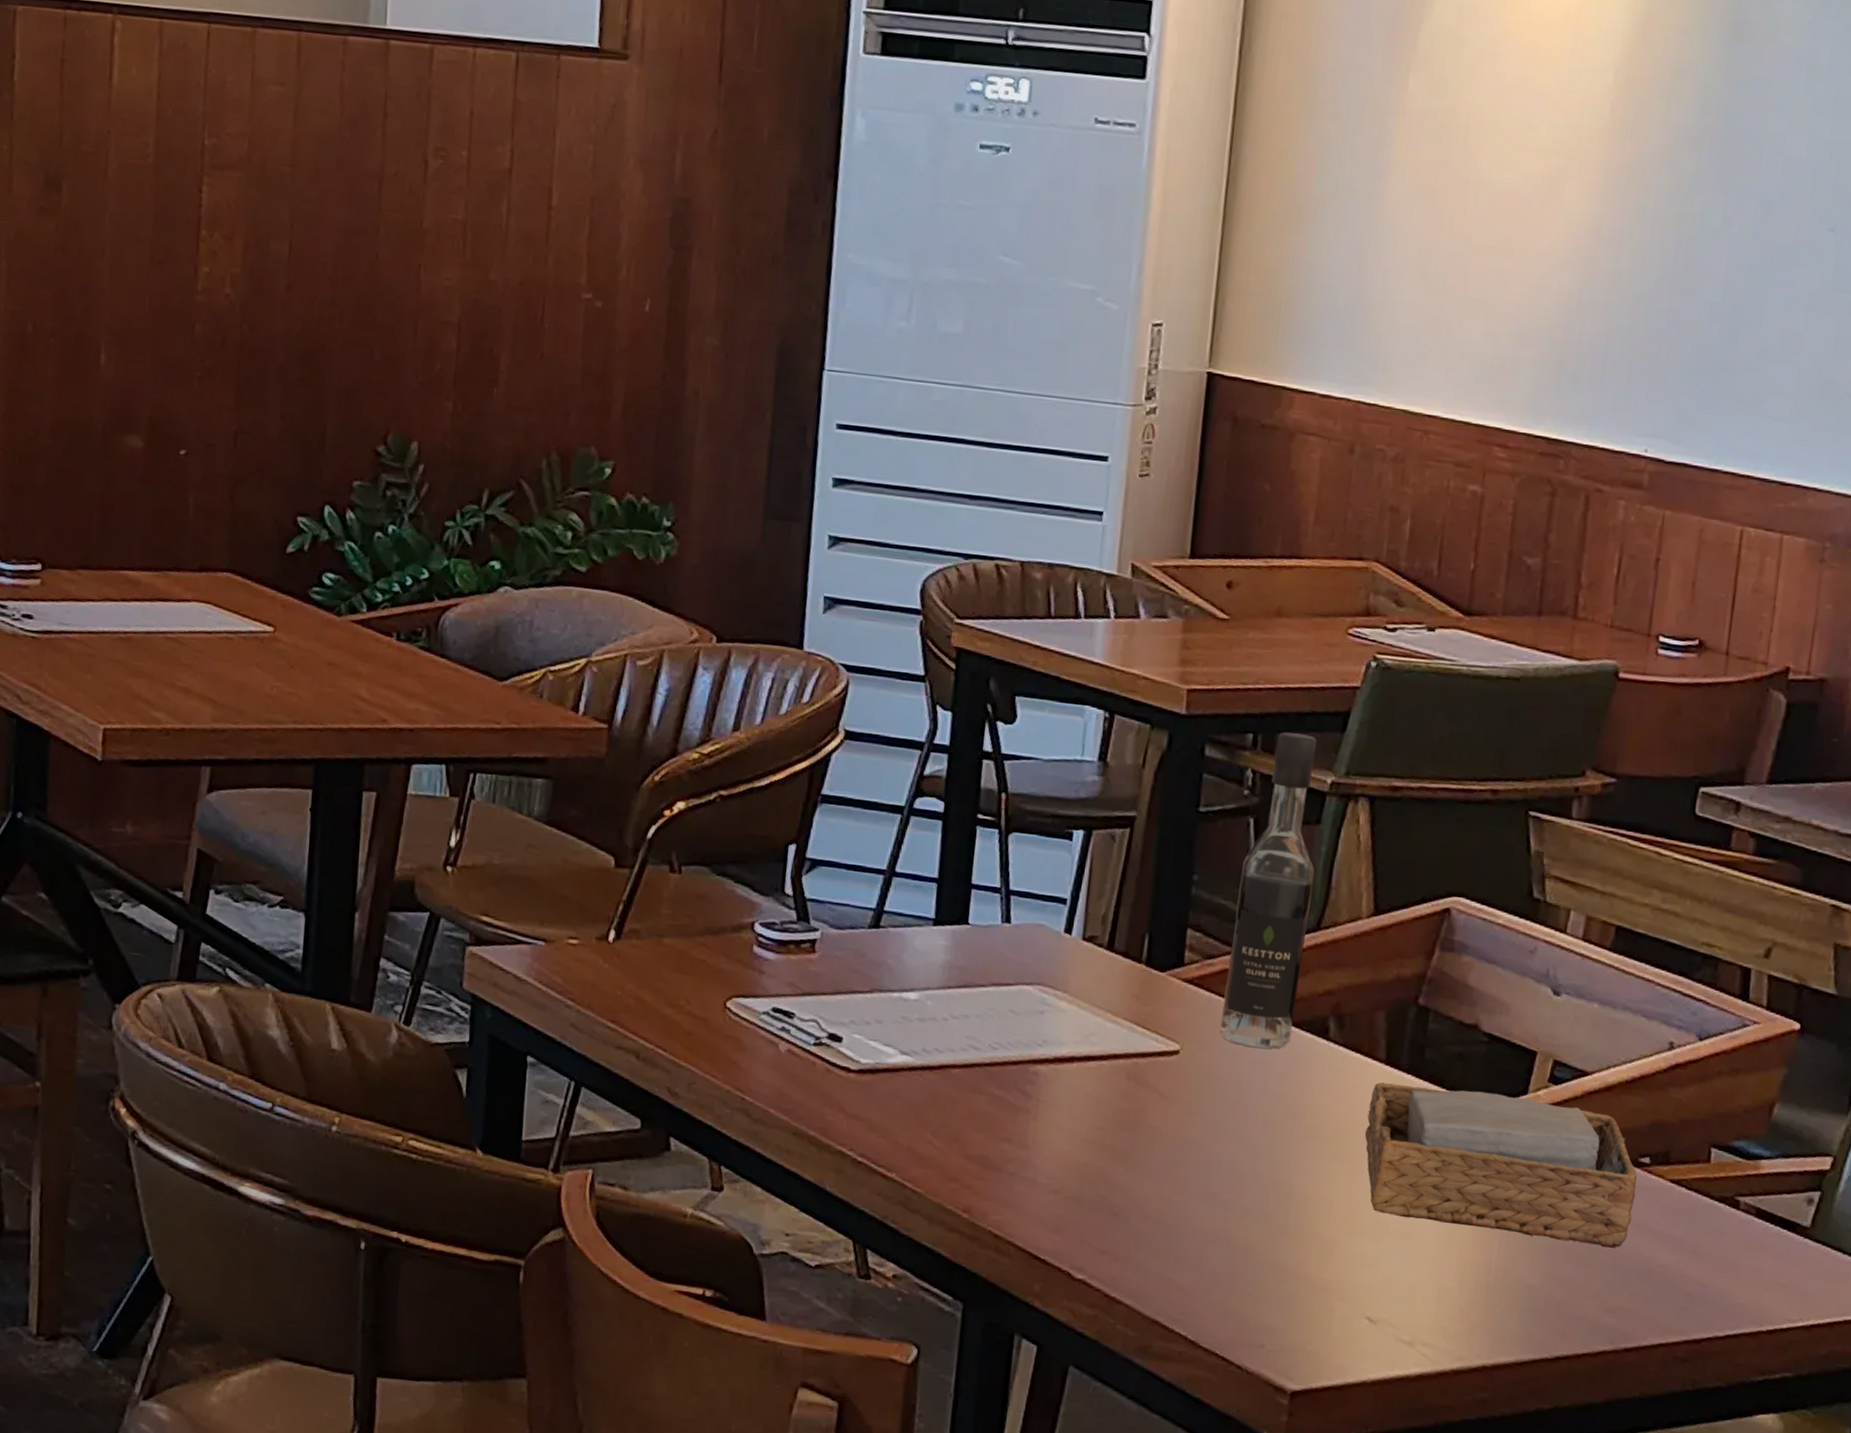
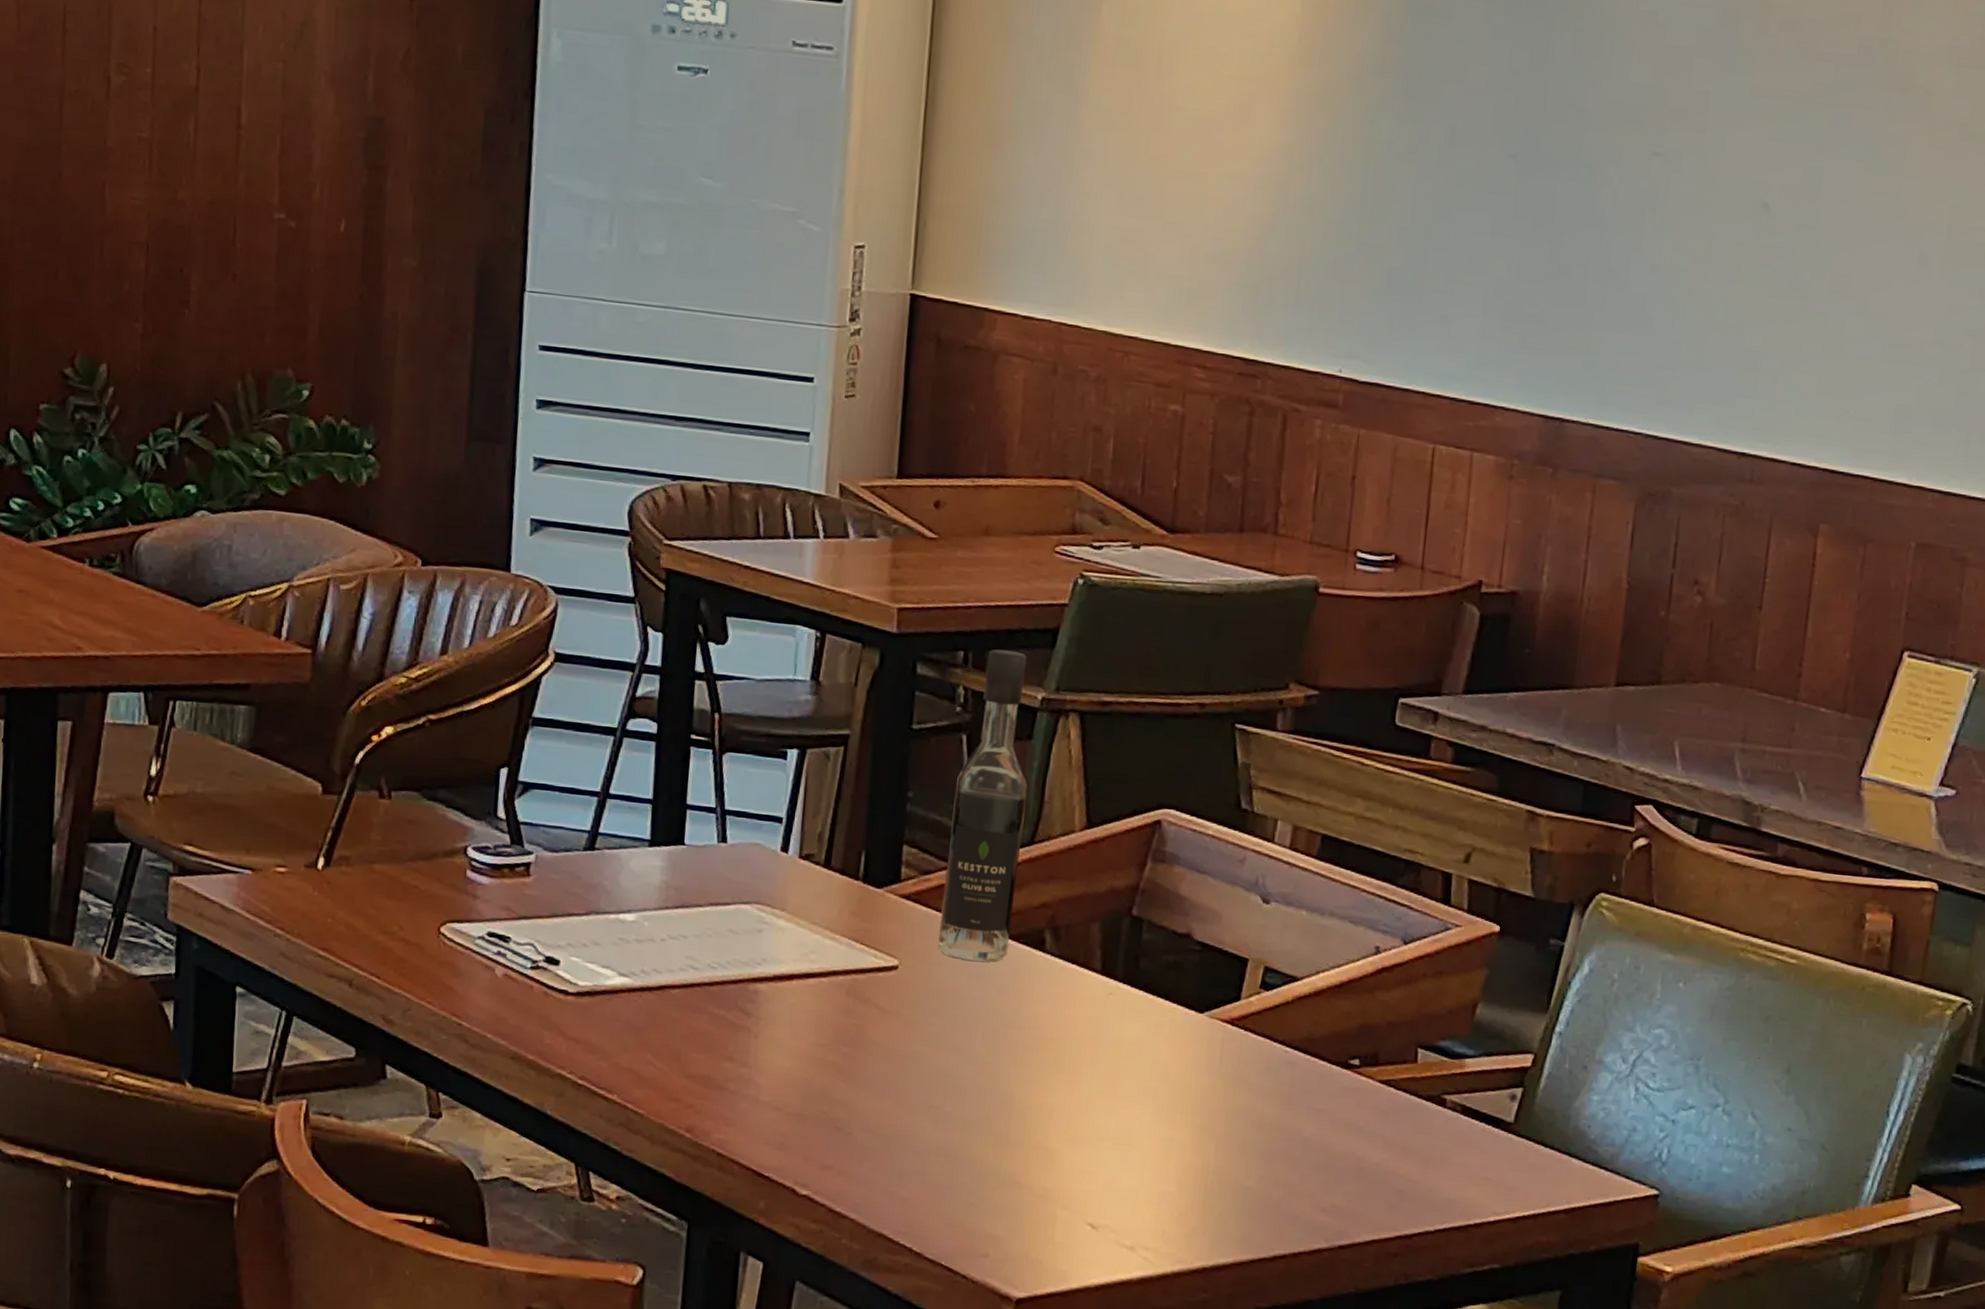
napkin holder: present [1364,1082,1638,1248] -> none [1082,992,1348,1148]

